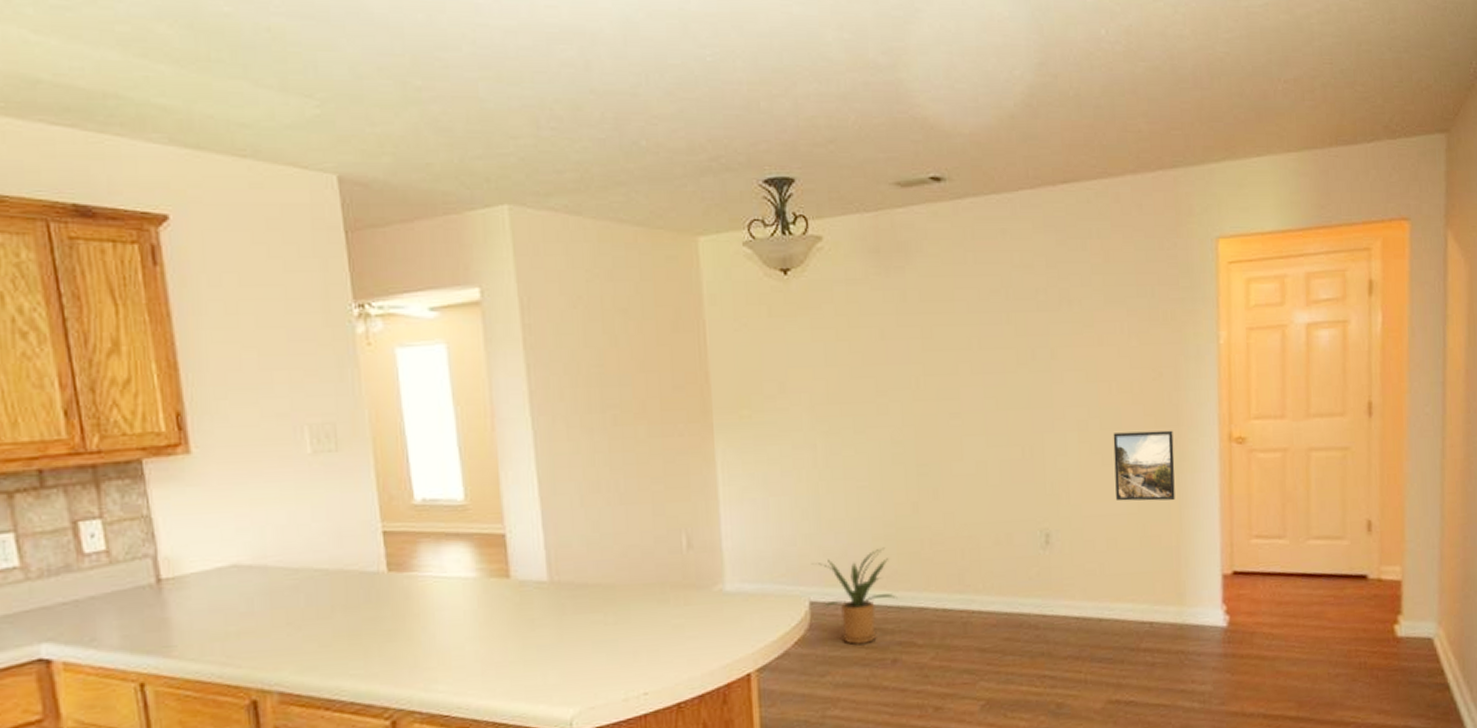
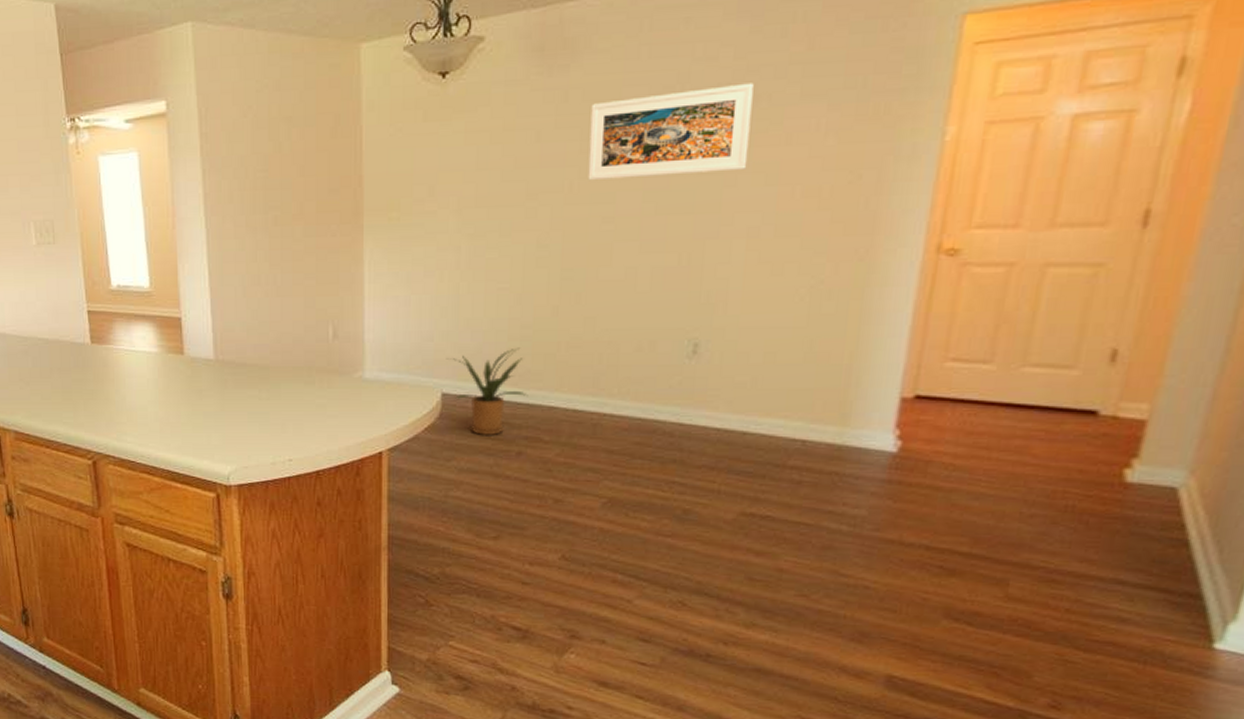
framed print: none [928,289,1070,376] -> present [588,83,754,180]
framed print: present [1113,430,1175,501] -> none [782,239,865,315]

